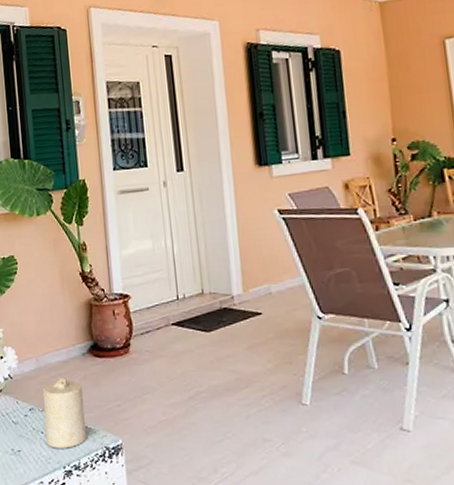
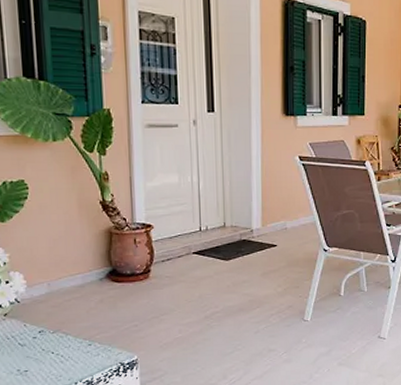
candle: present [42,377,87,449] -> none [54,300,102,367]

